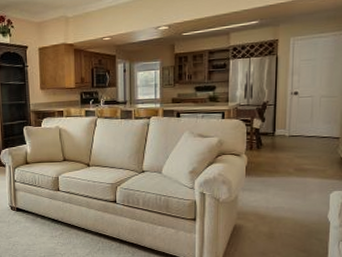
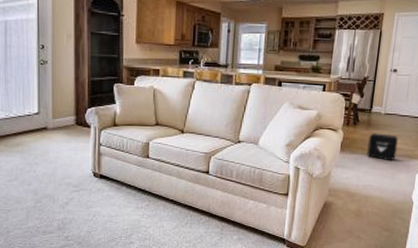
air purifier: none [274,155,306,182] -> present [366,133,398,161]

